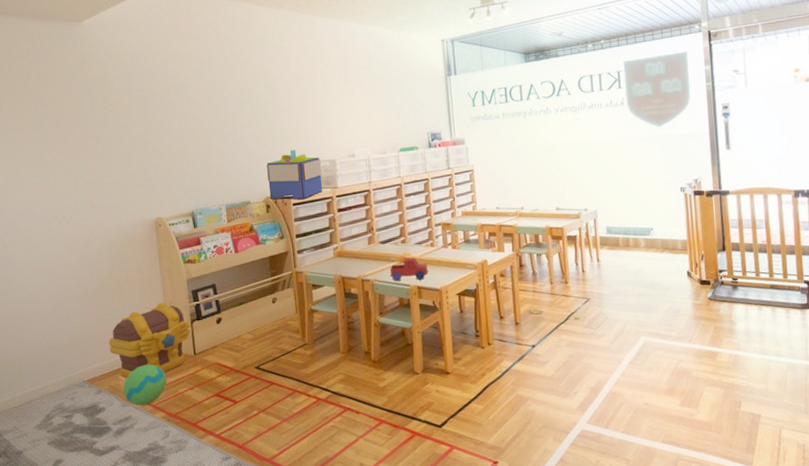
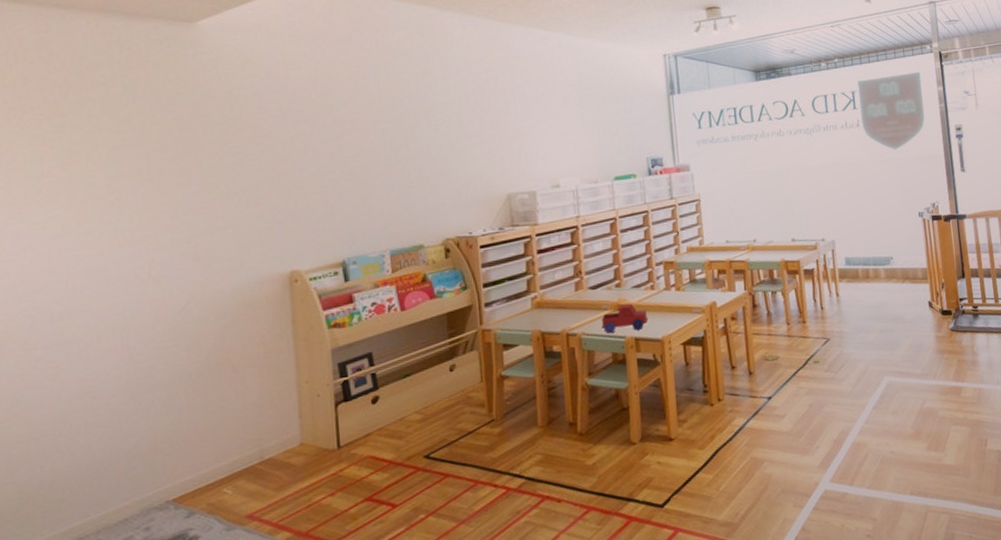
toy chest: present [108,302,190,378] -> none [210,382,333,490]
ball: present [123,364,167,406] -> none [228,467,297,528]
ballot box: present [266,149,322,200] -> none [447,179,518,243]

